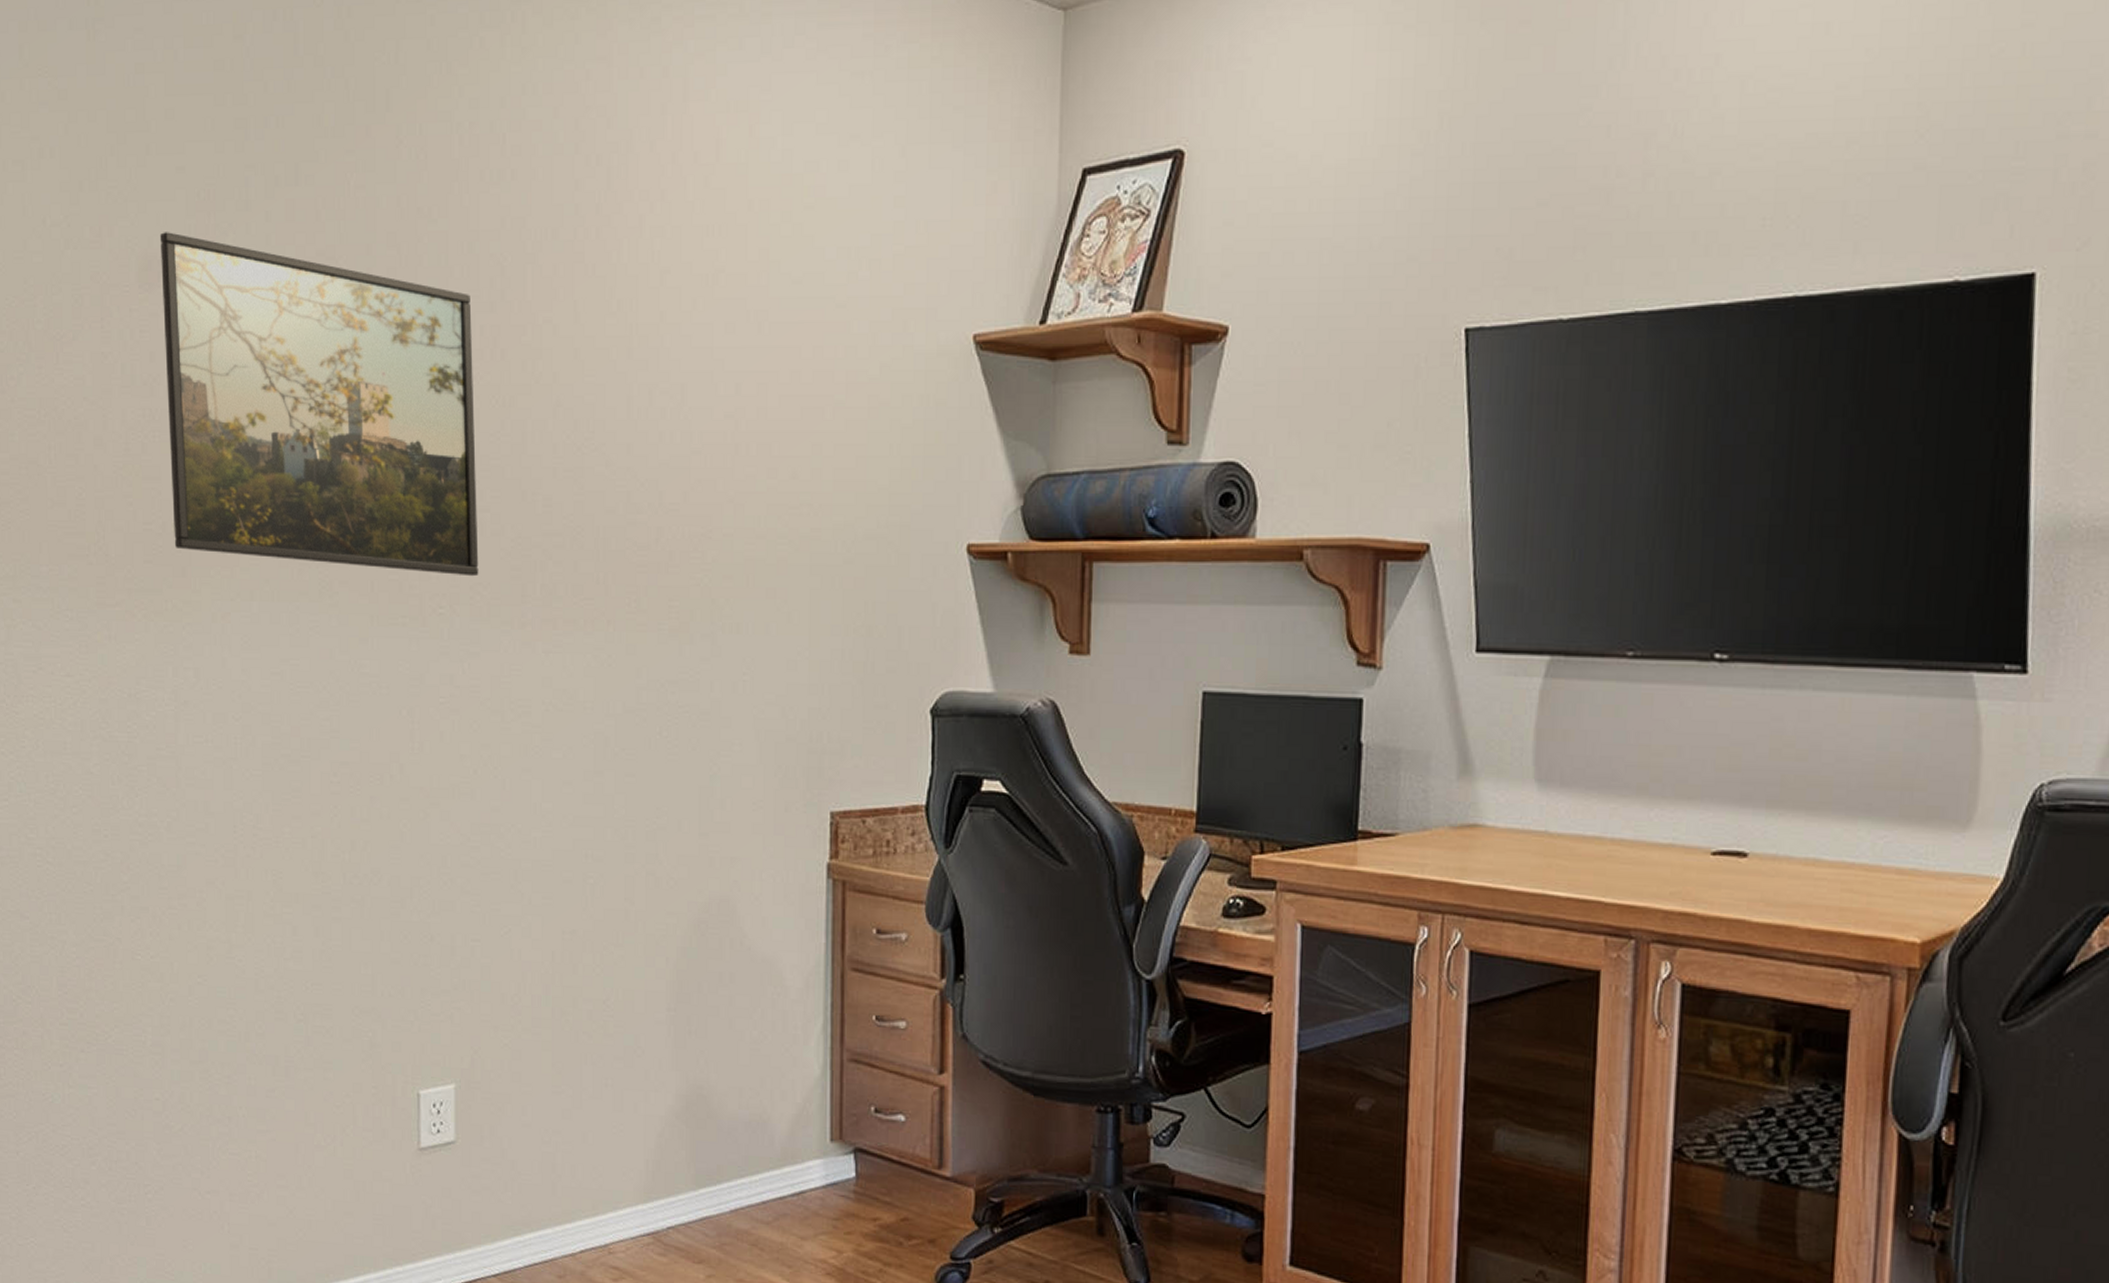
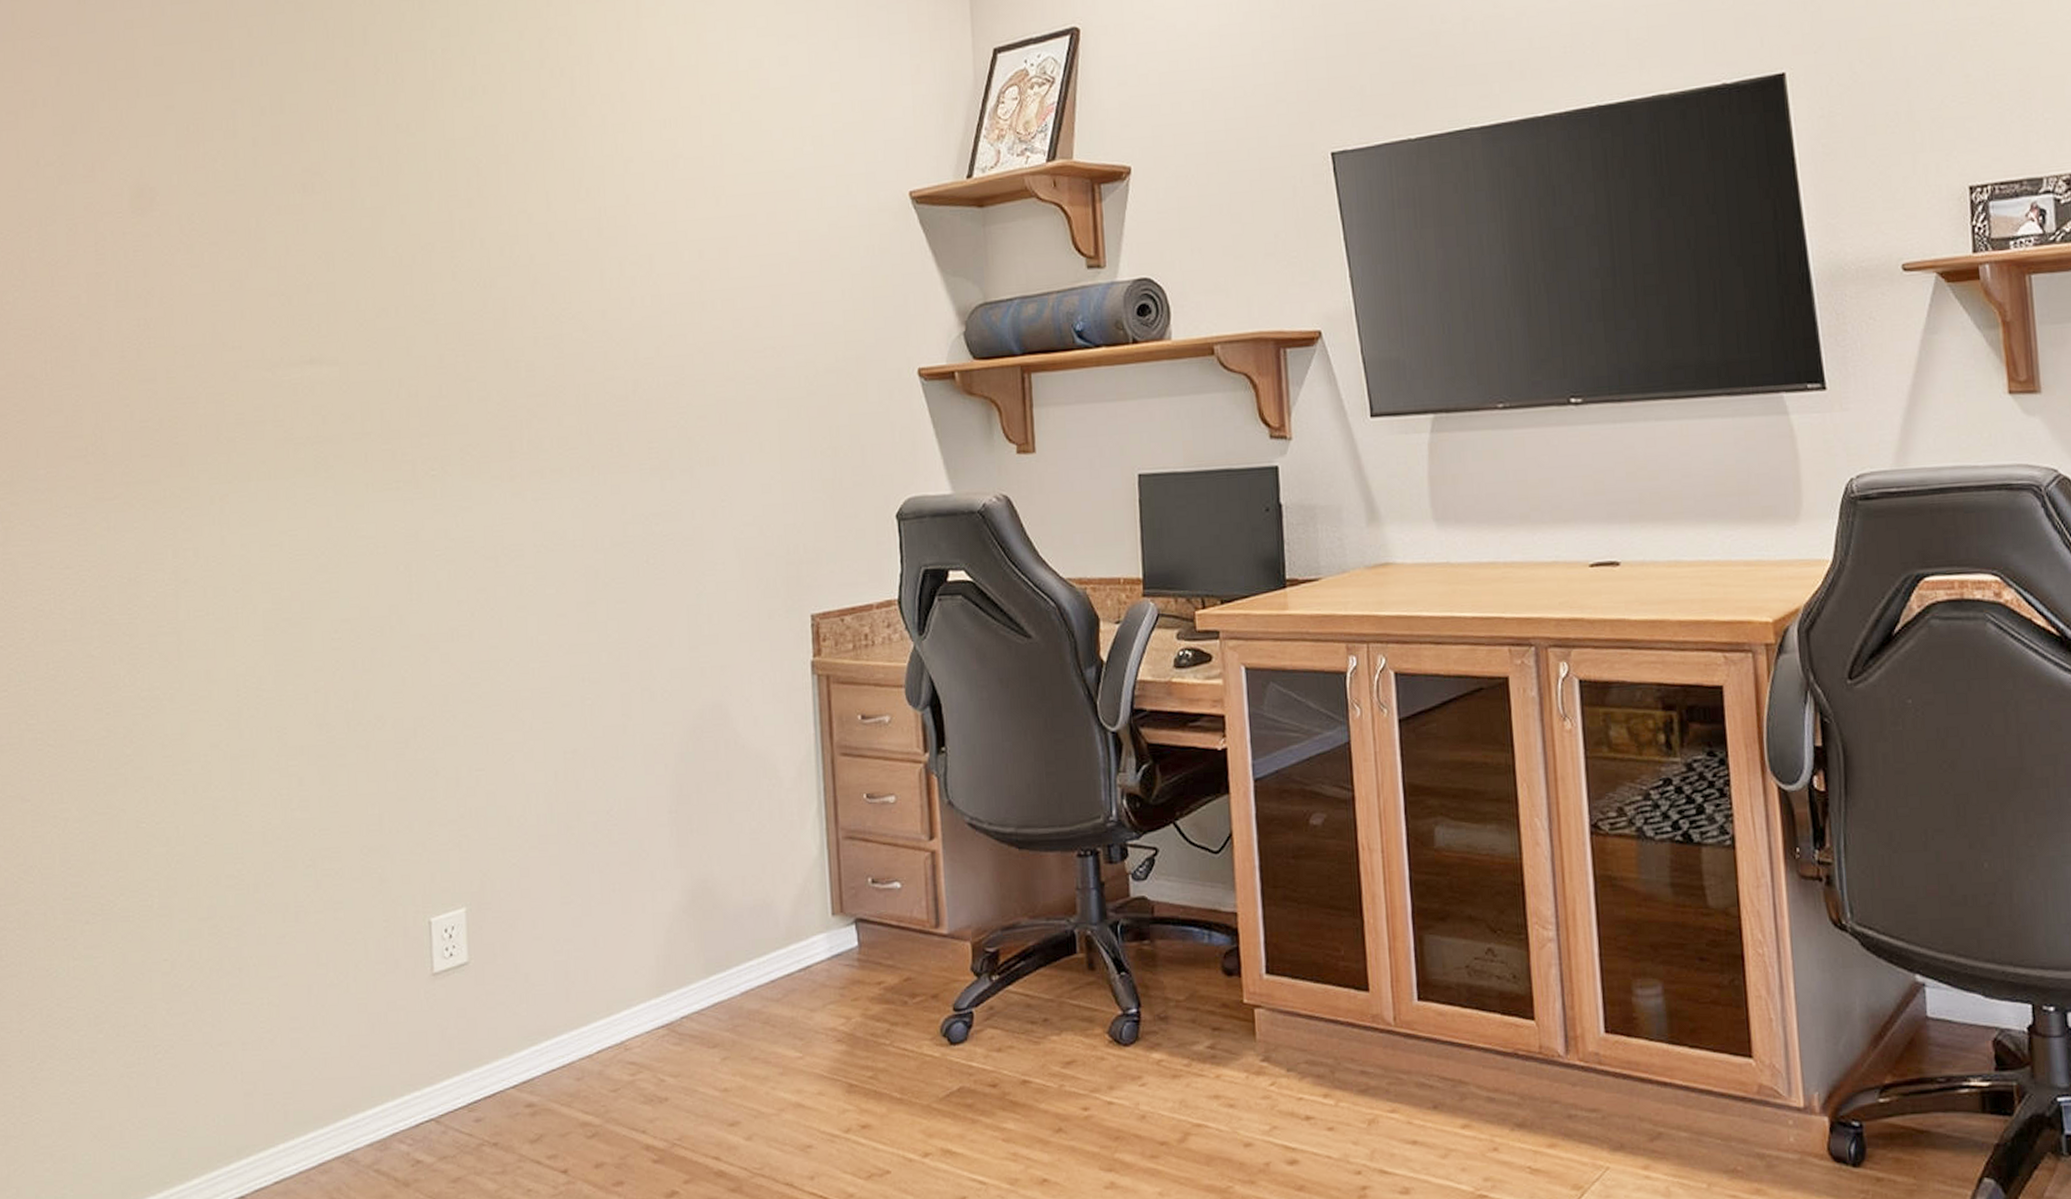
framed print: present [159,232,479,577] -> none [151,162,468,442]

